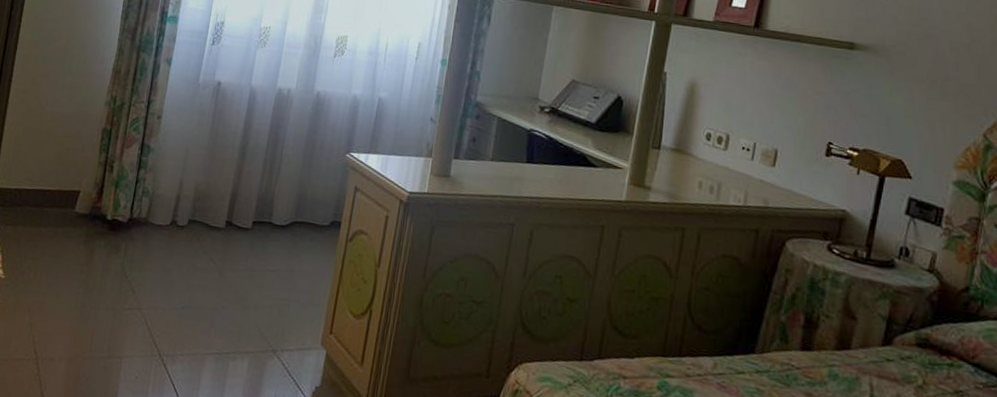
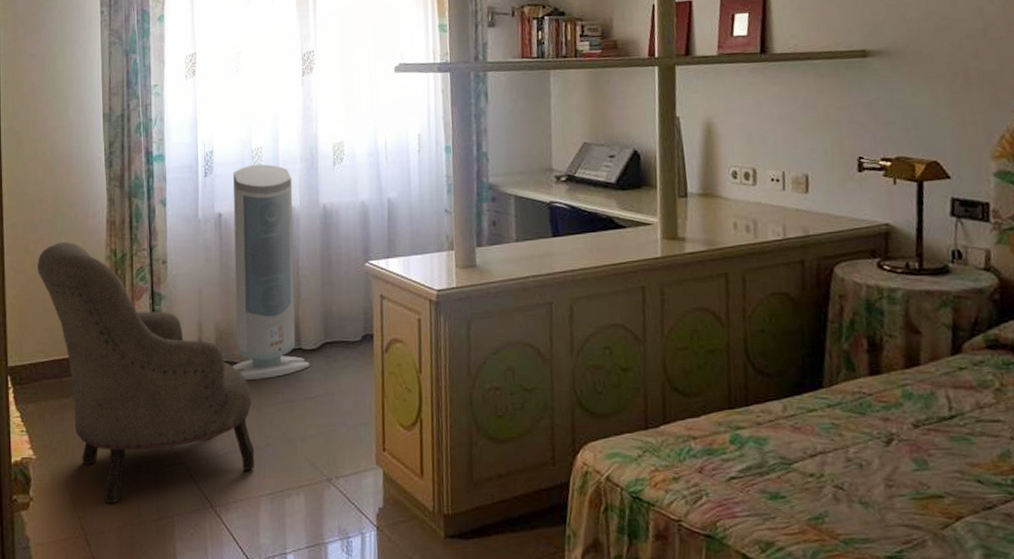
armchair: none [39,80,217,335] -> present [36,242,255,504]
air purifier: none [203,42,293,245] -> present [232,164,309,380]

